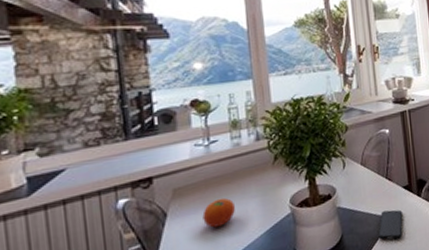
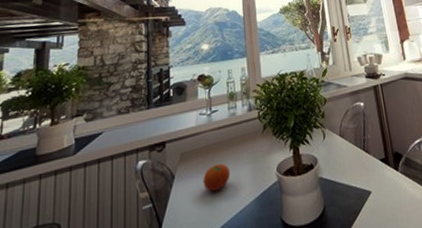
smartphone: present [378,209,403,240] -> none [359,183,383,215]

